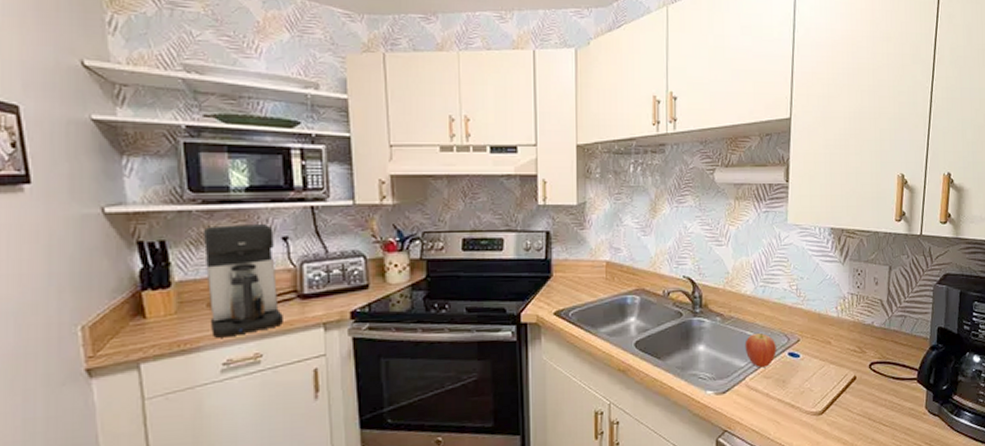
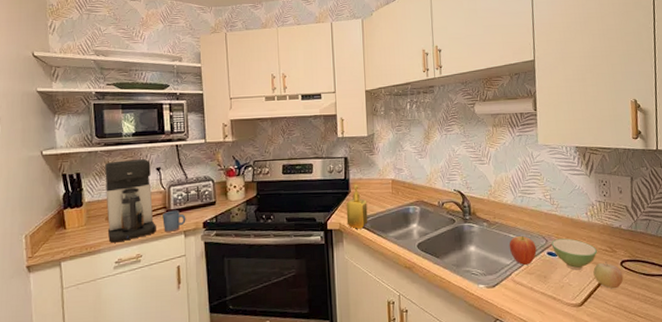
mug: none [292,295,326,324] -> present [162,210,186,232]
soap dispenser: none [546,267,574,323] -> present [346,185,368,229]
bowl: none [794,336,846,374] -> present [551,238,598,270]
fruit: none [838,363,871,395] -> present [593,261,624,289]

